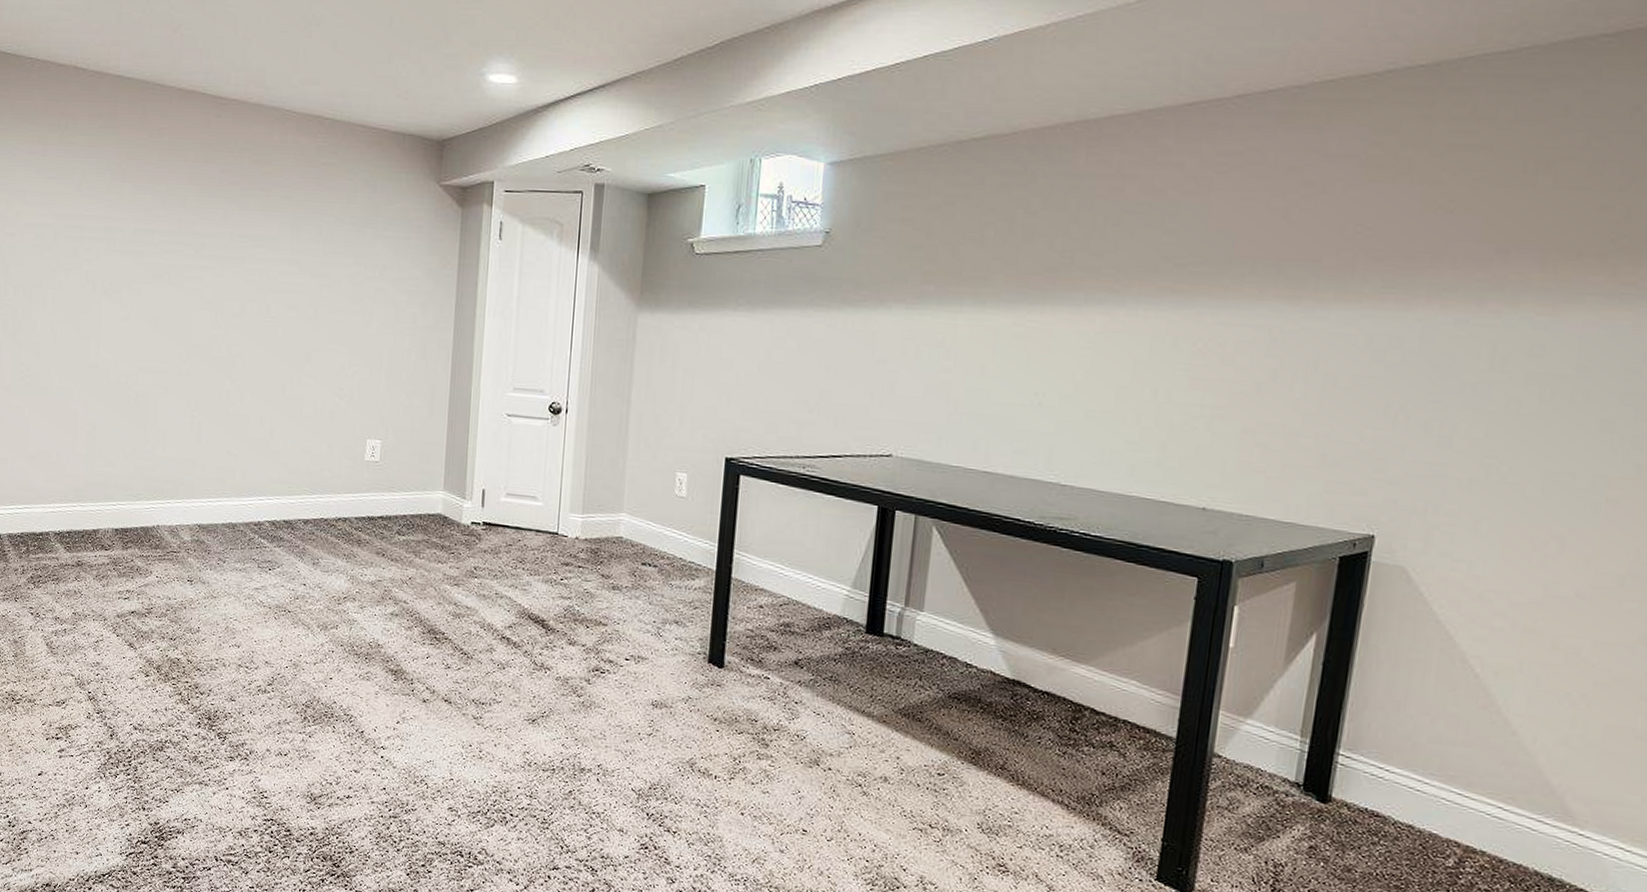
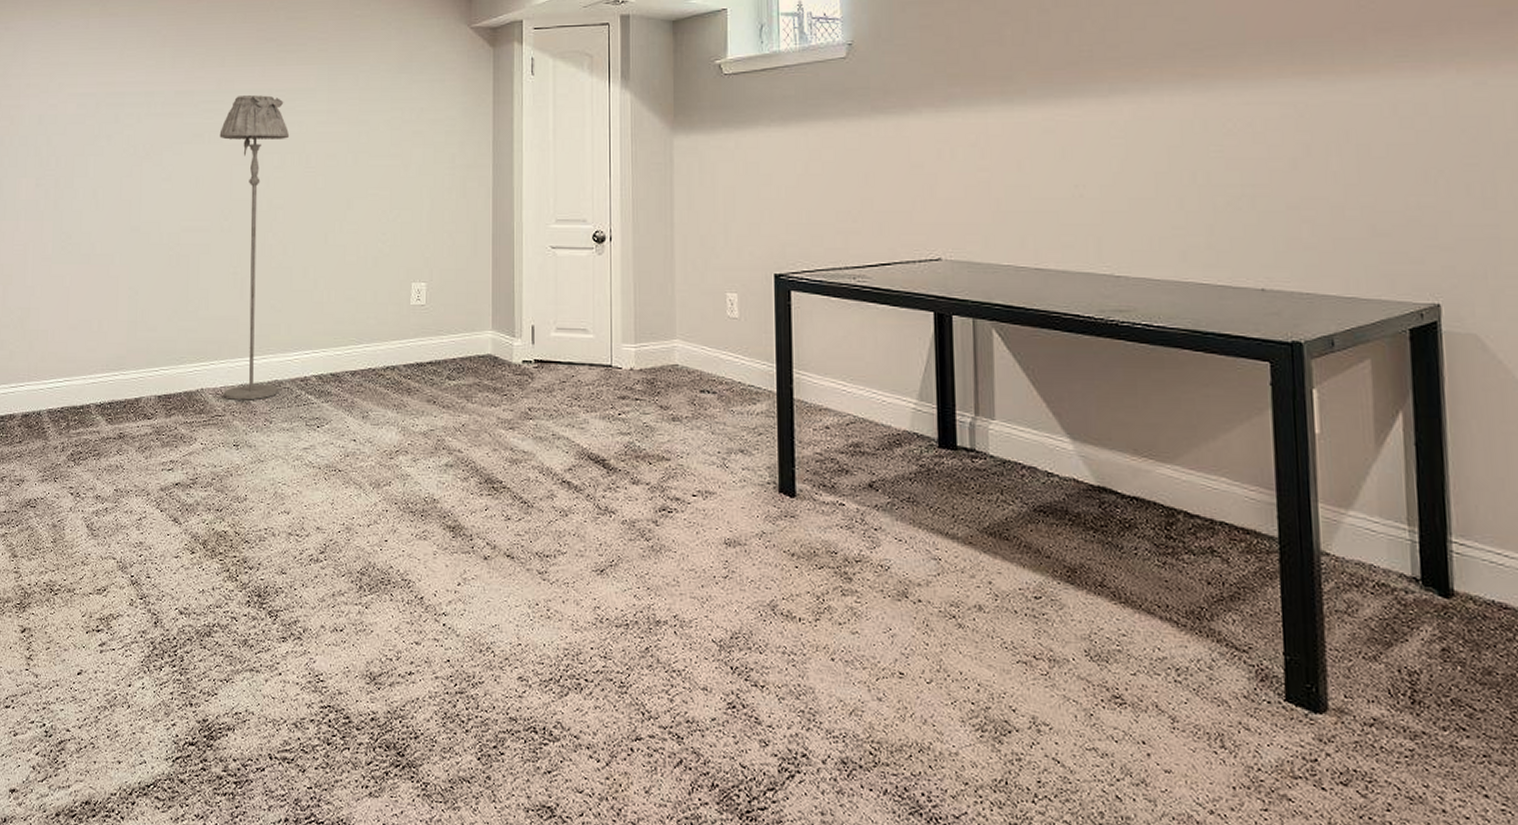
floor lamp: none [178,238,251,540] -> present [219,95,290,401]

